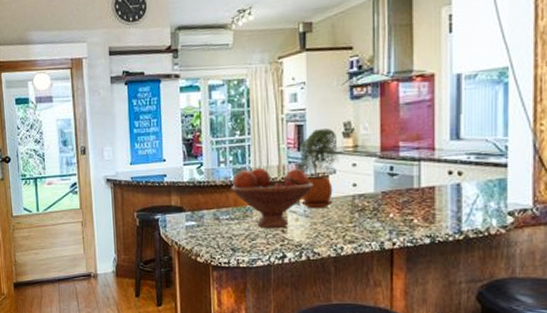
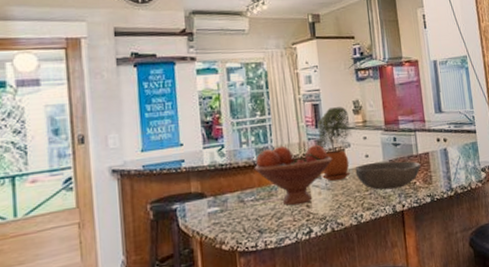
bowl: none [339,193,422,224] -> present [355,161,421,190]

